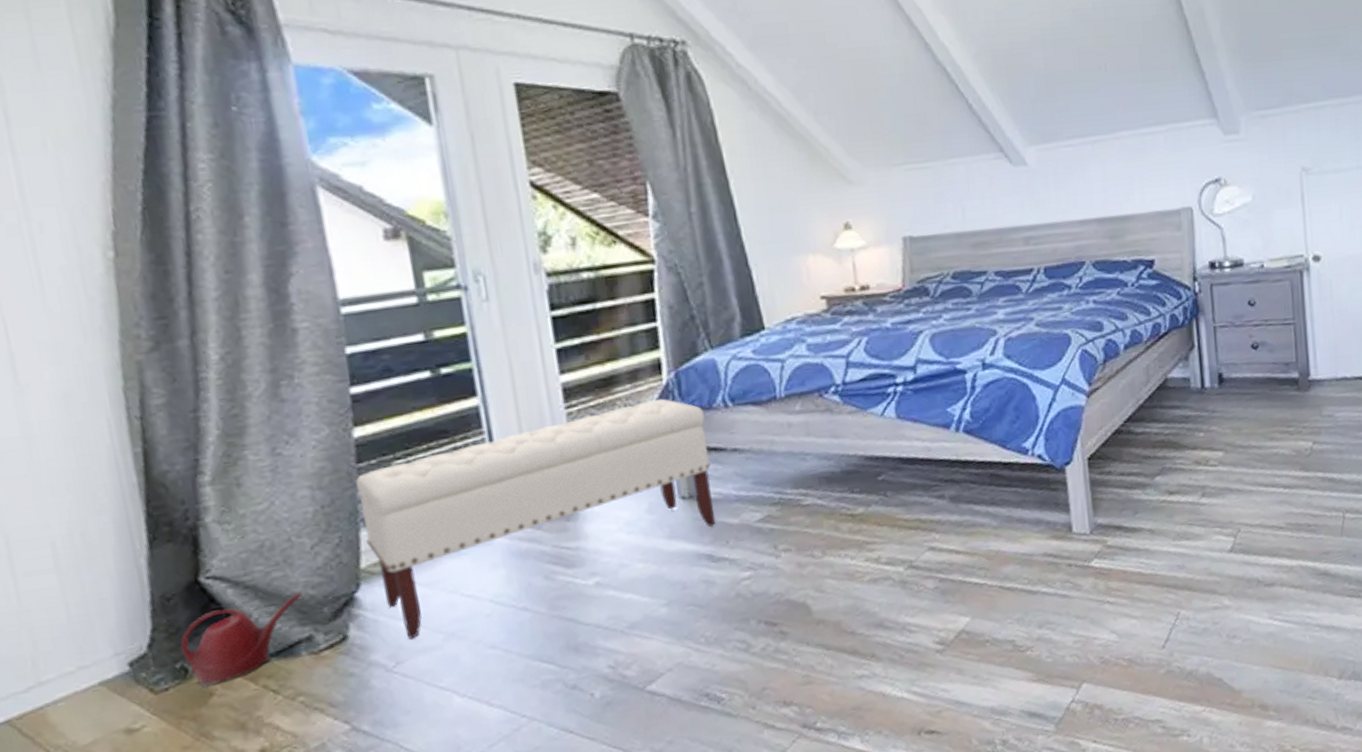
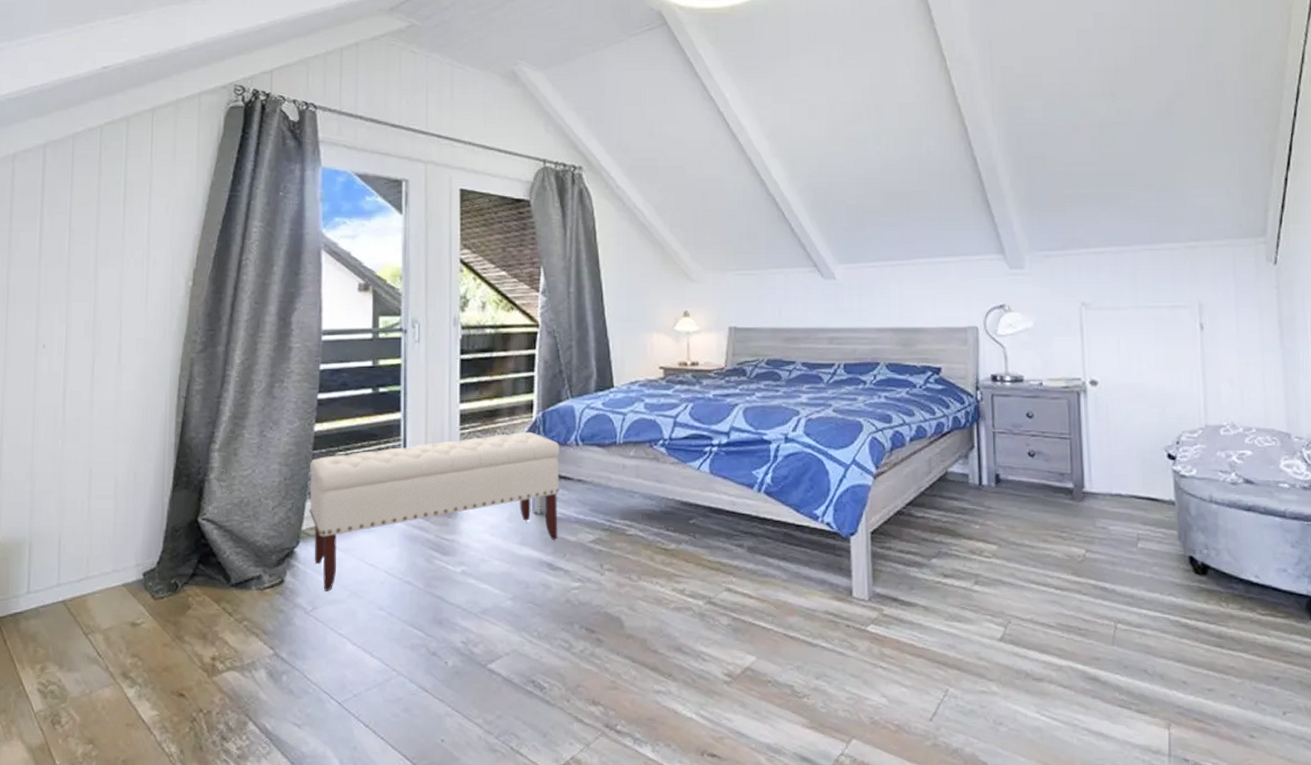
watering can: present [180,592,304,687] -> none [177,541,261,601]

